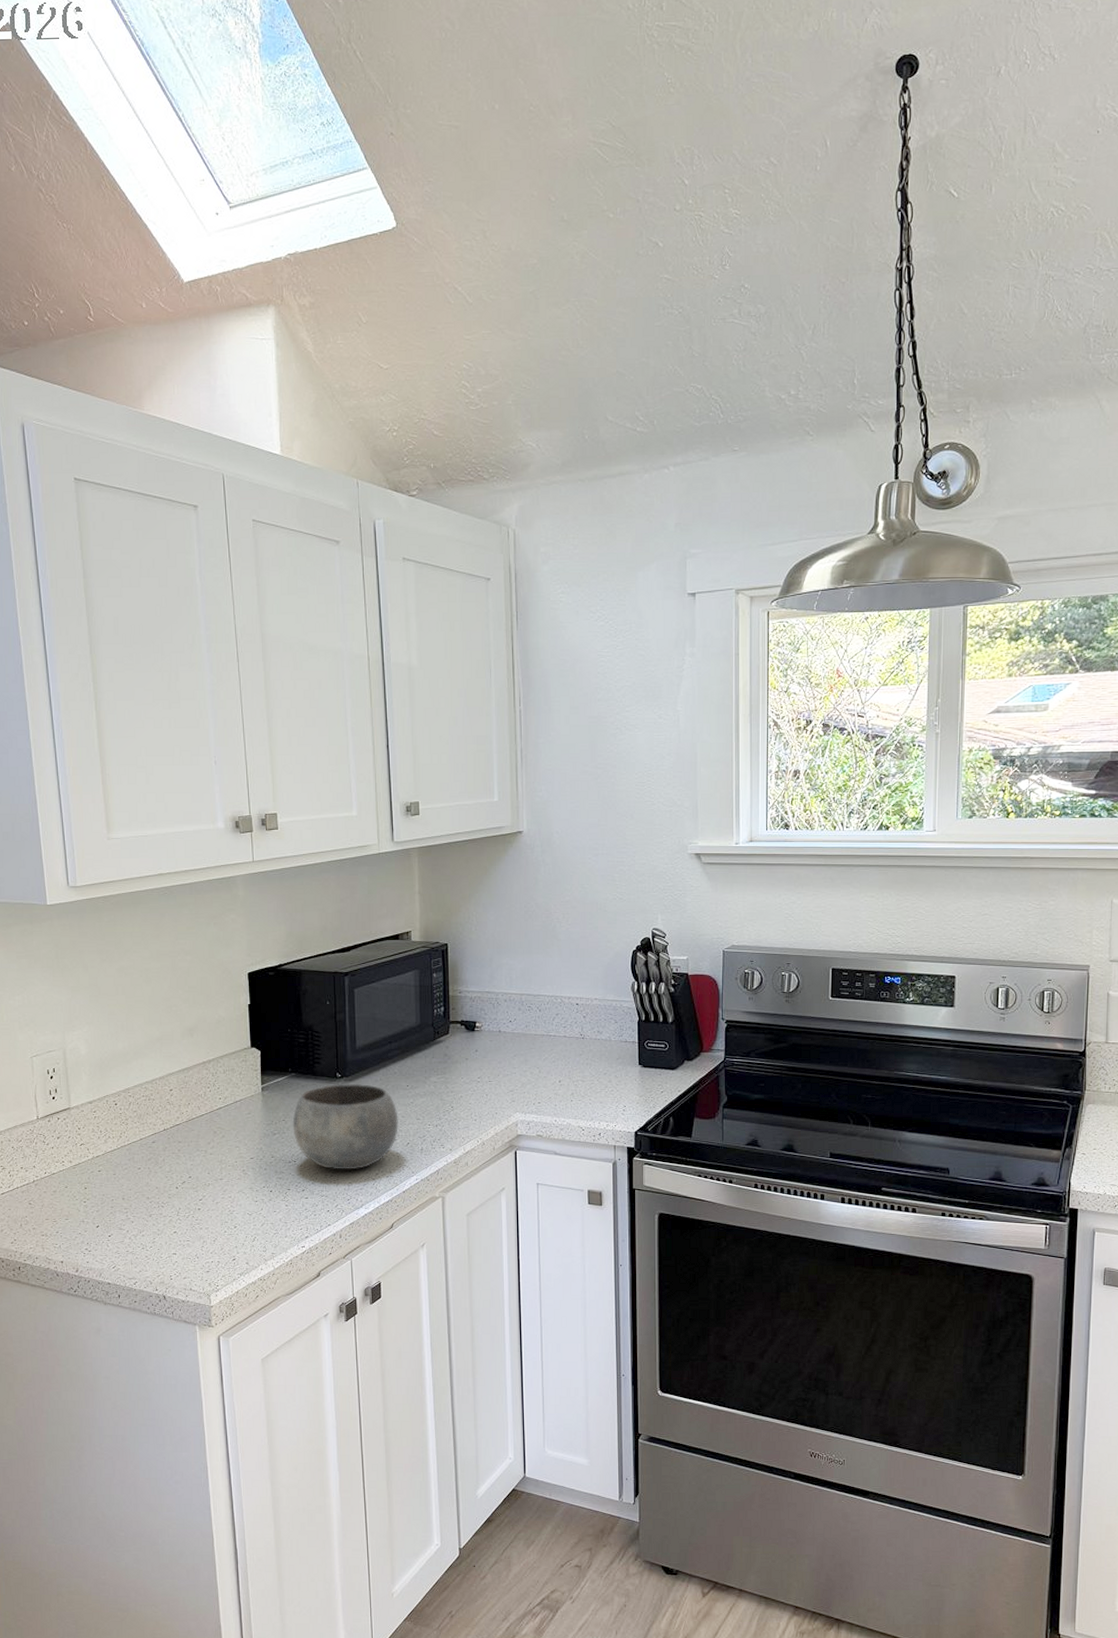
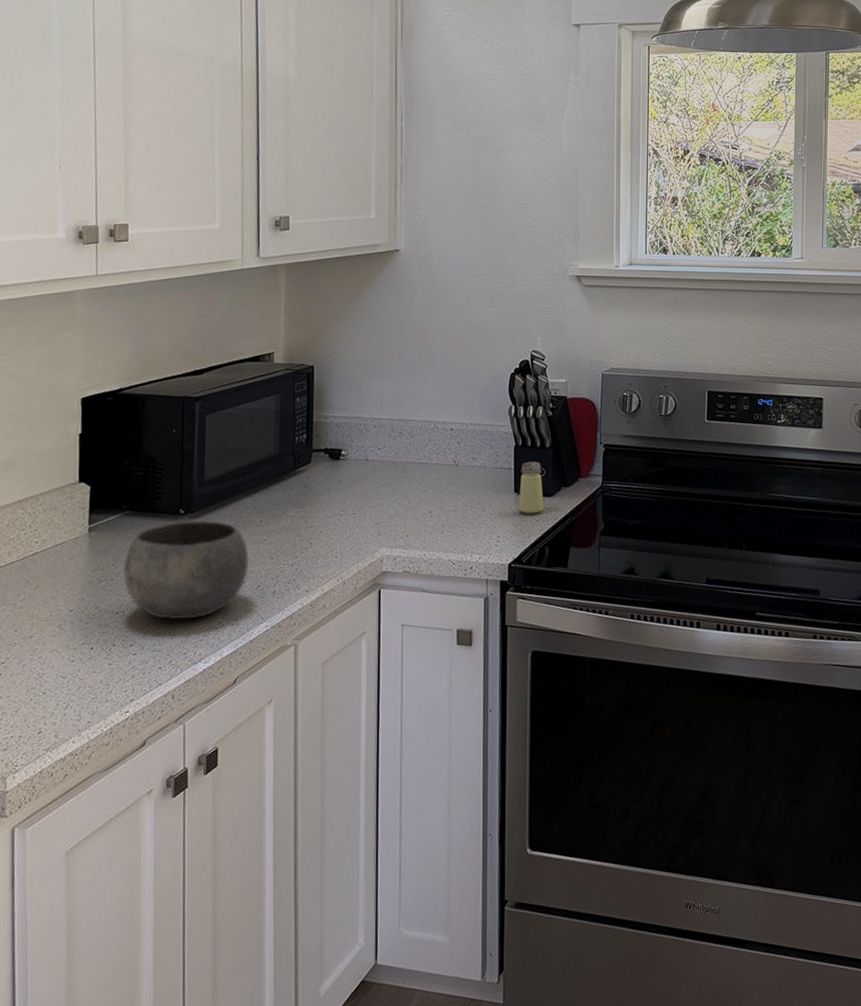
saltshaker: none [643,1036,667,1086] -> present [518,461,544,514]

